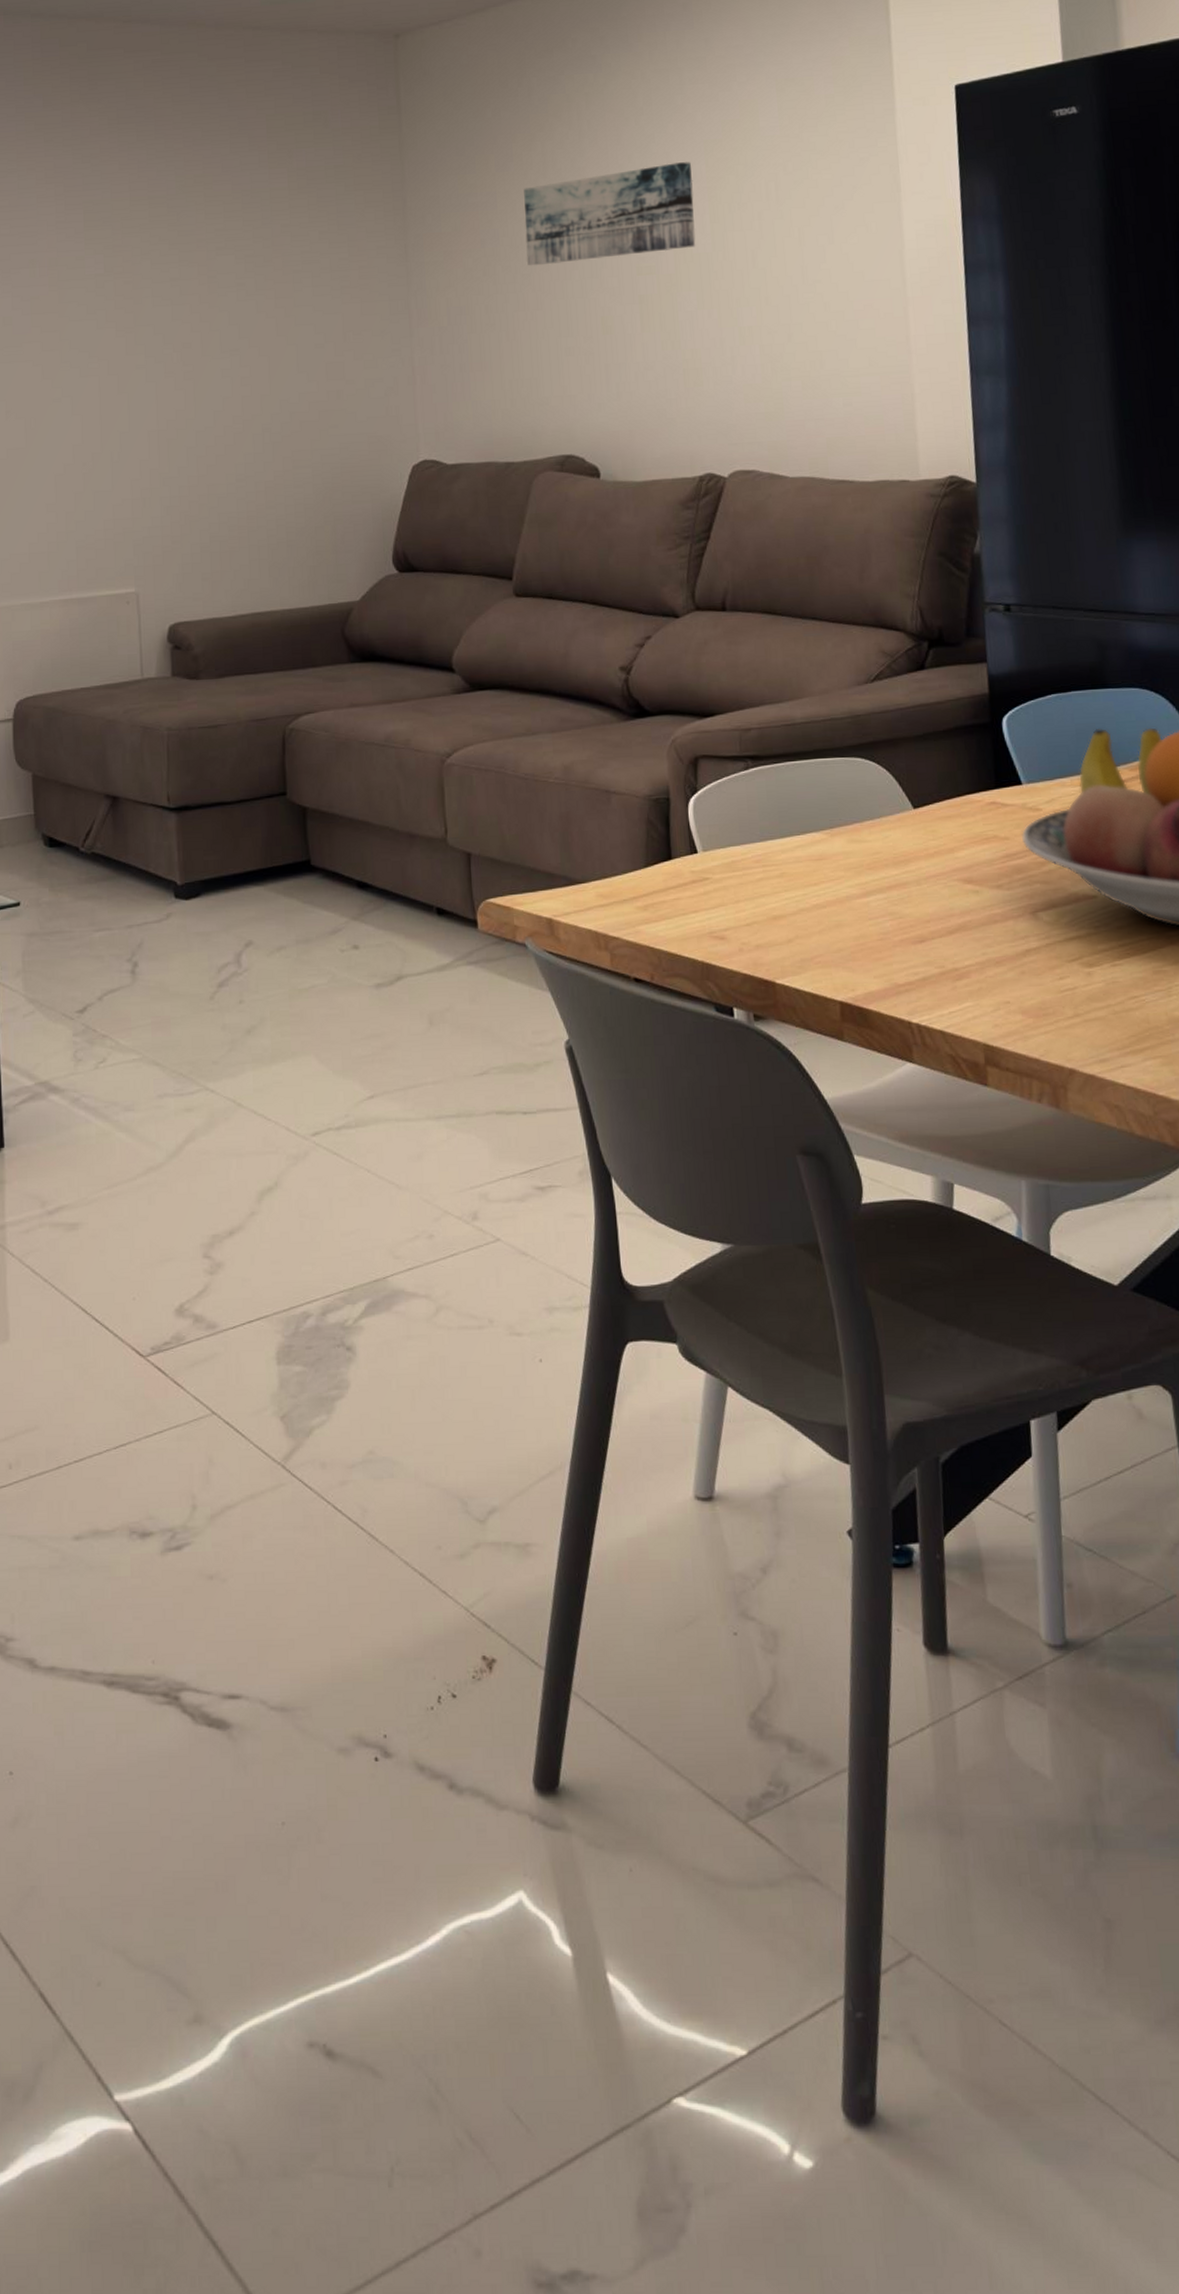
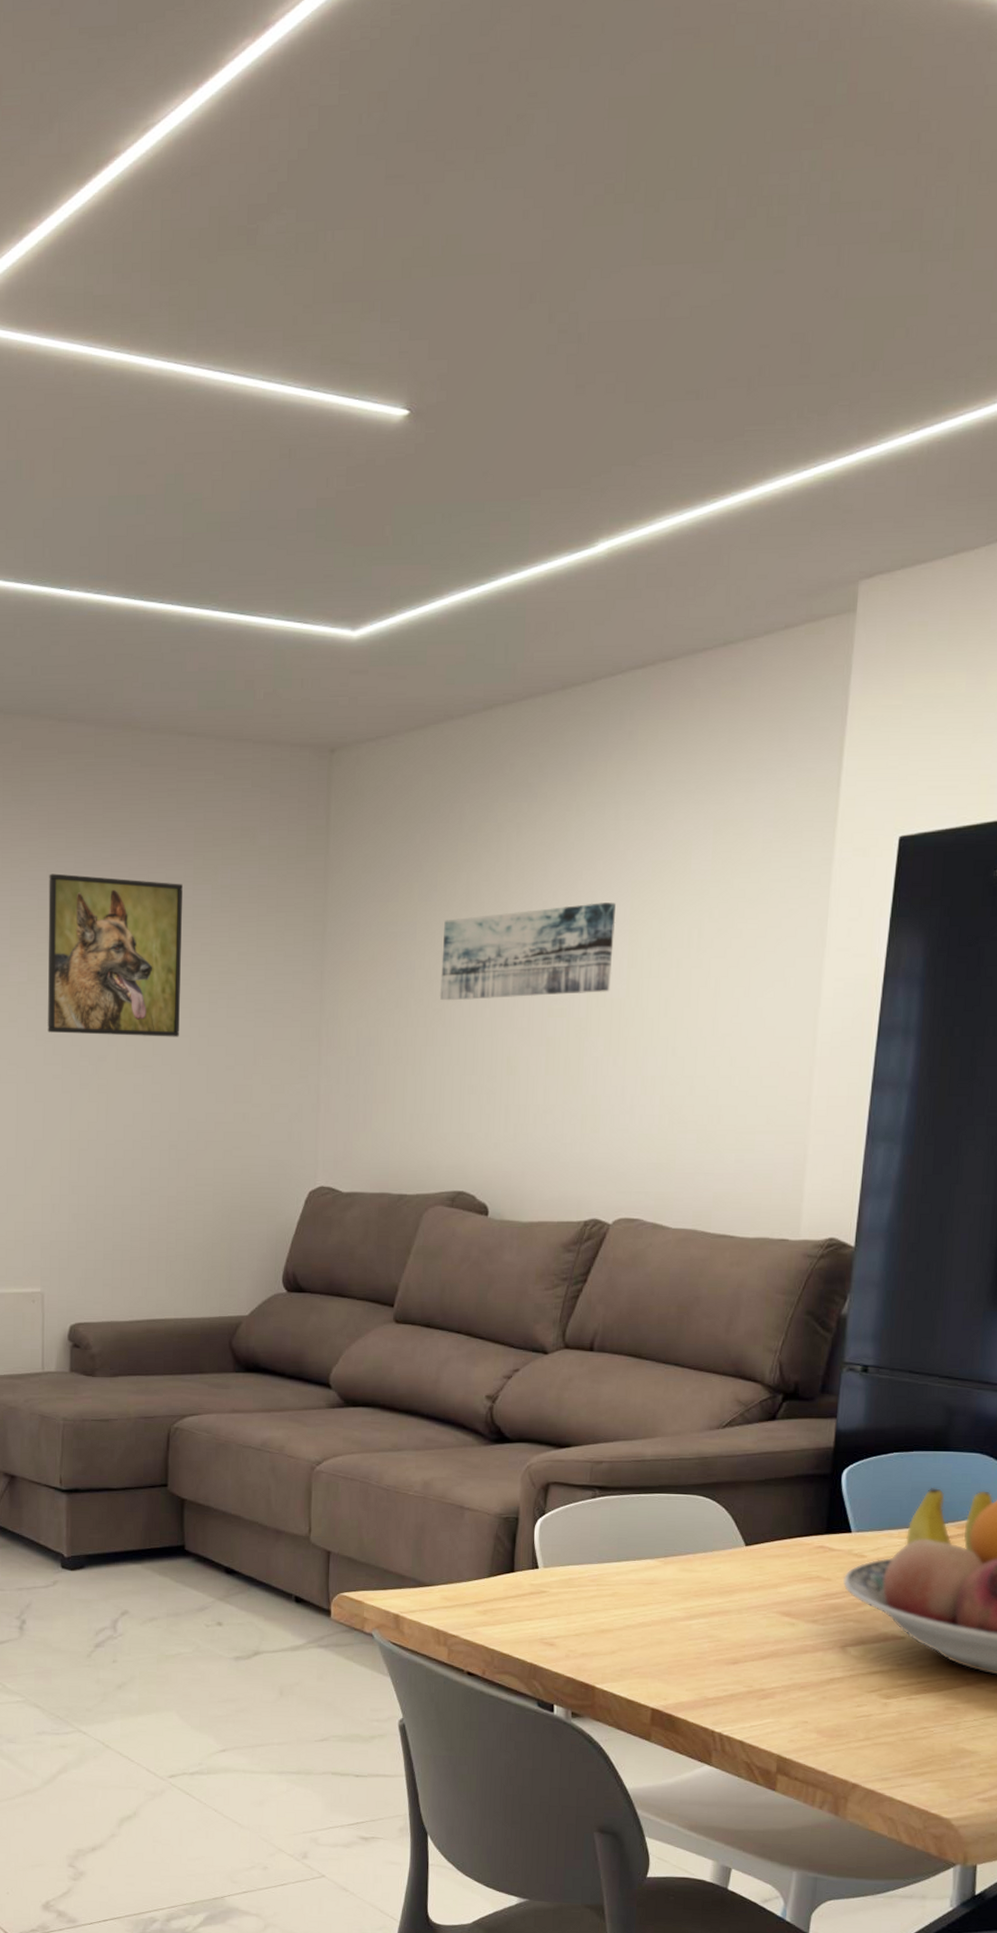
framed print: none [121,166,265,323] -> present [48,873,183,1037]

